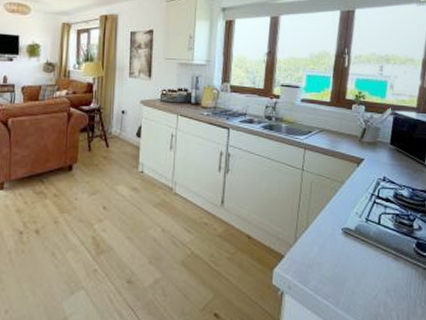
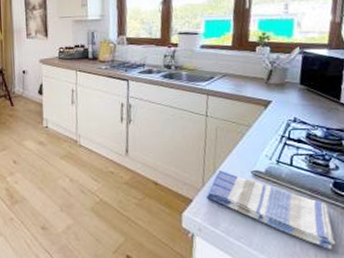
dish towel: none [297,226,416,310] -> present [206,170,336,249]

